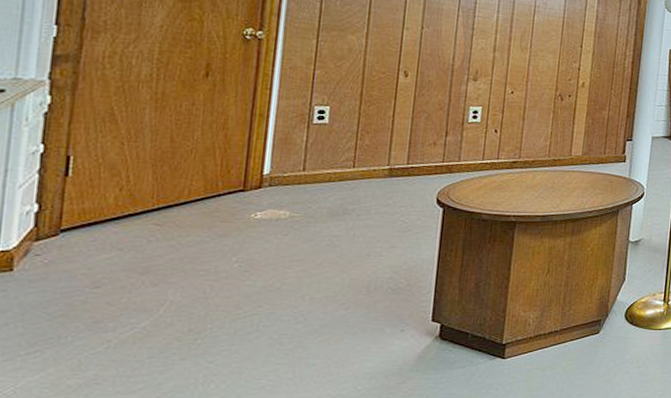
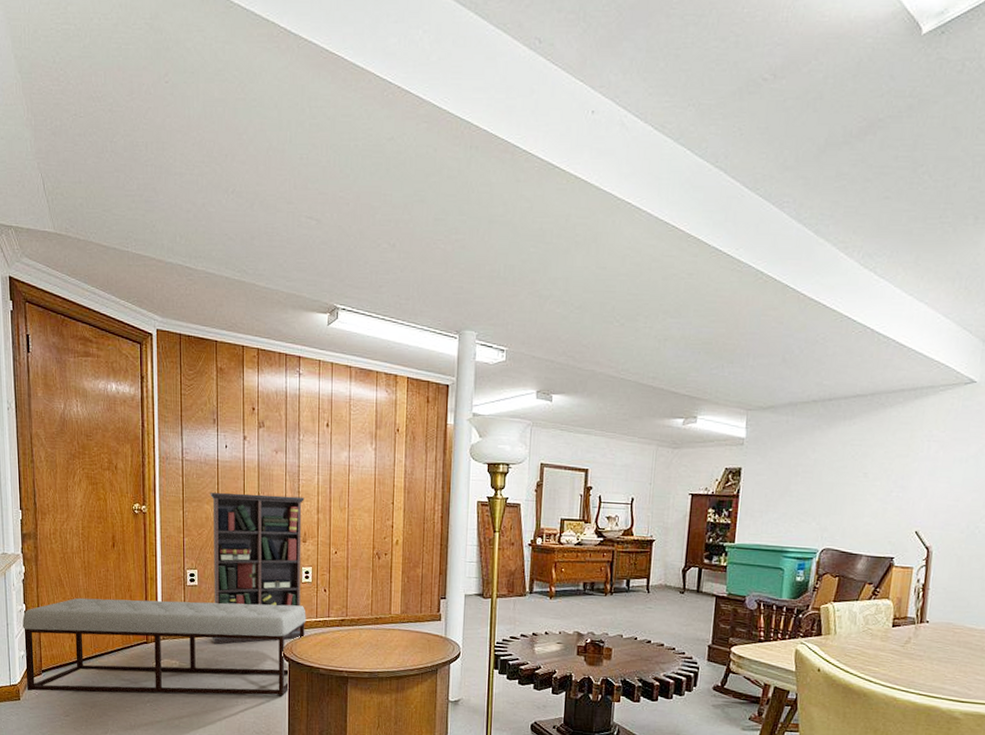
bench: none [27,136,471,257] -> present [22,597,306,696]
bookcase: none [341,22,480,191] -> present [210,493,305,645]

